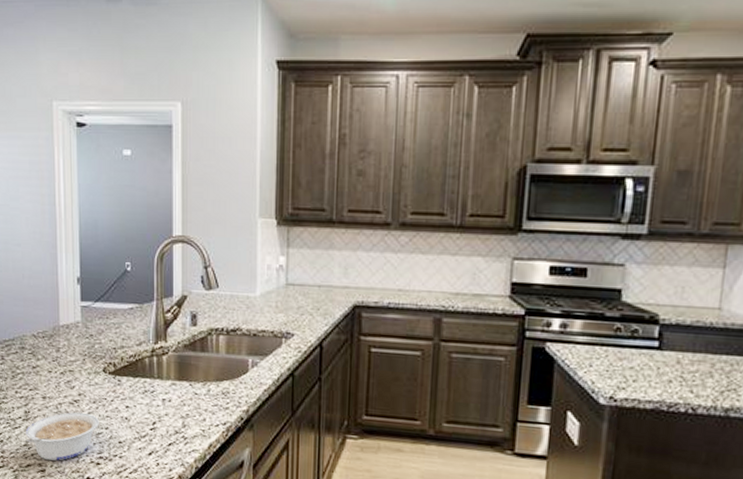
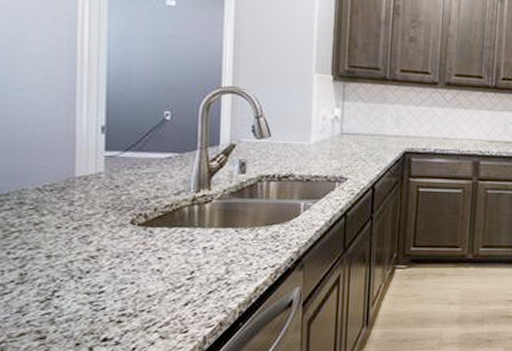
legume: present [25,412,99,461] -> none [19,268,123,326]

